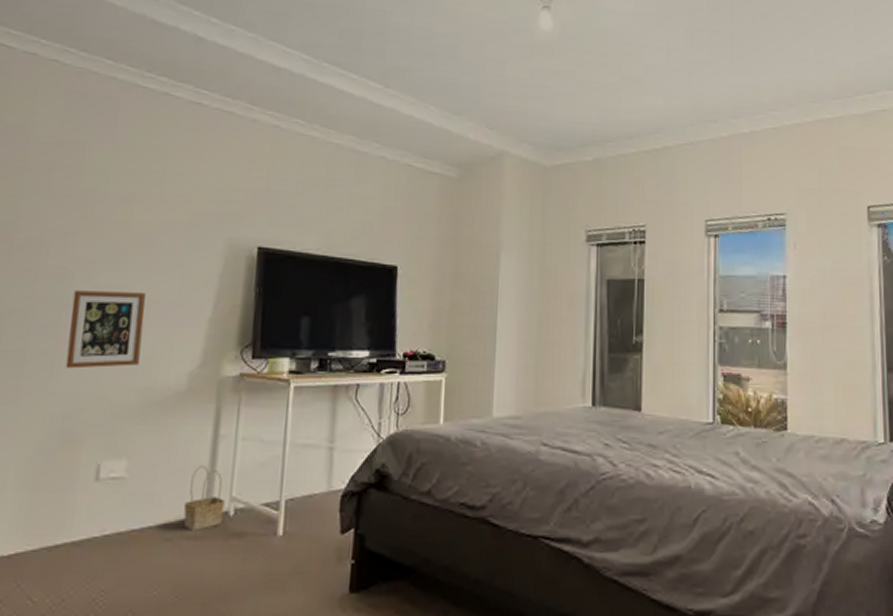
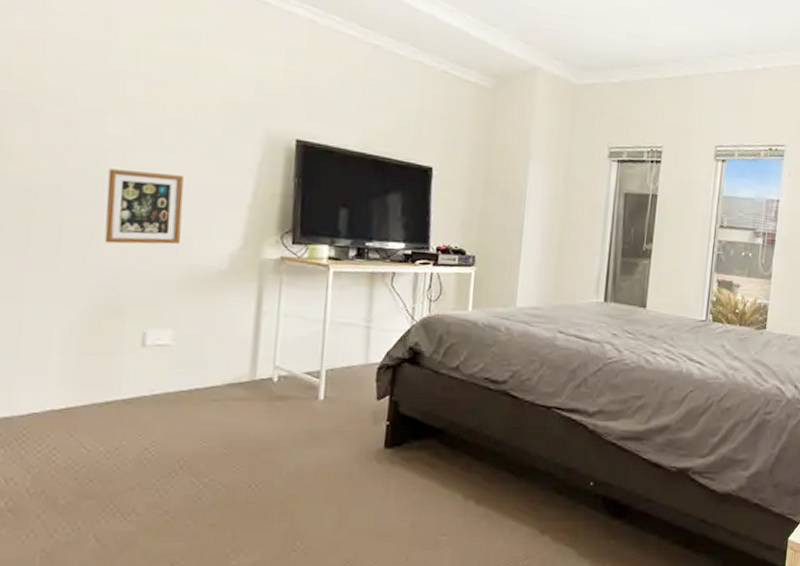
basket: present [183,465,225,531] -> none [229,337,269,393]

